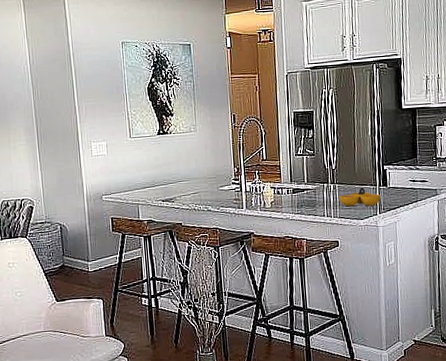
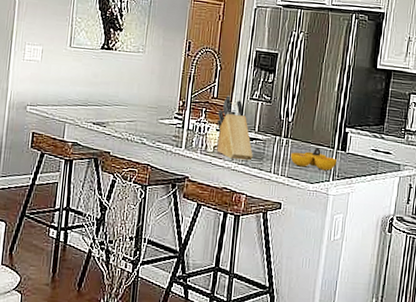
knife block: none [270,156,307,211] -> present [216,96,253,161]

